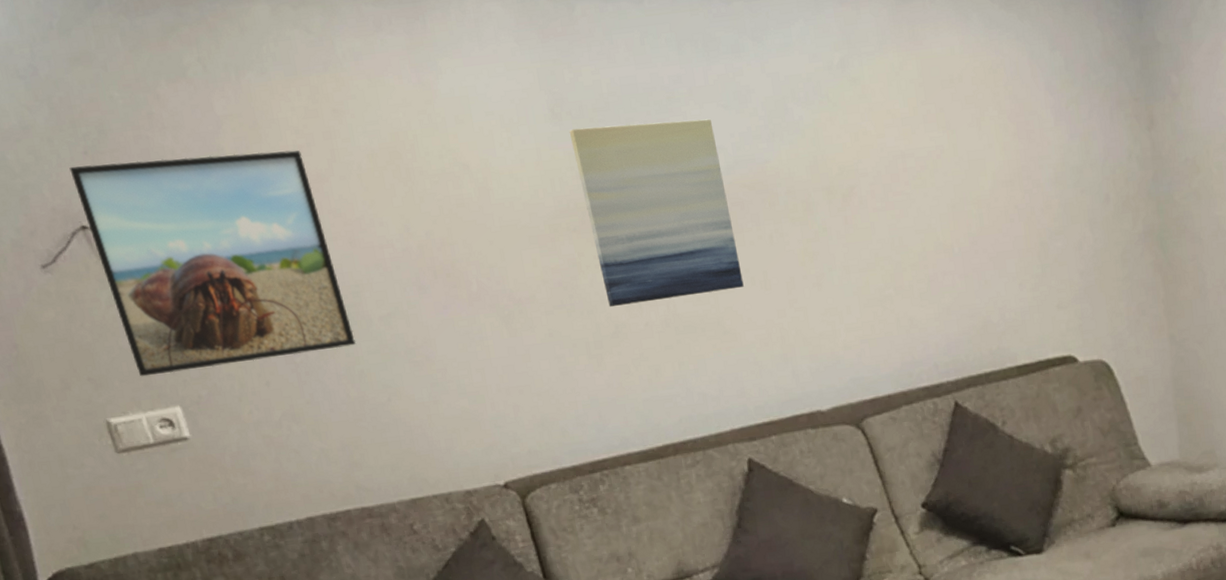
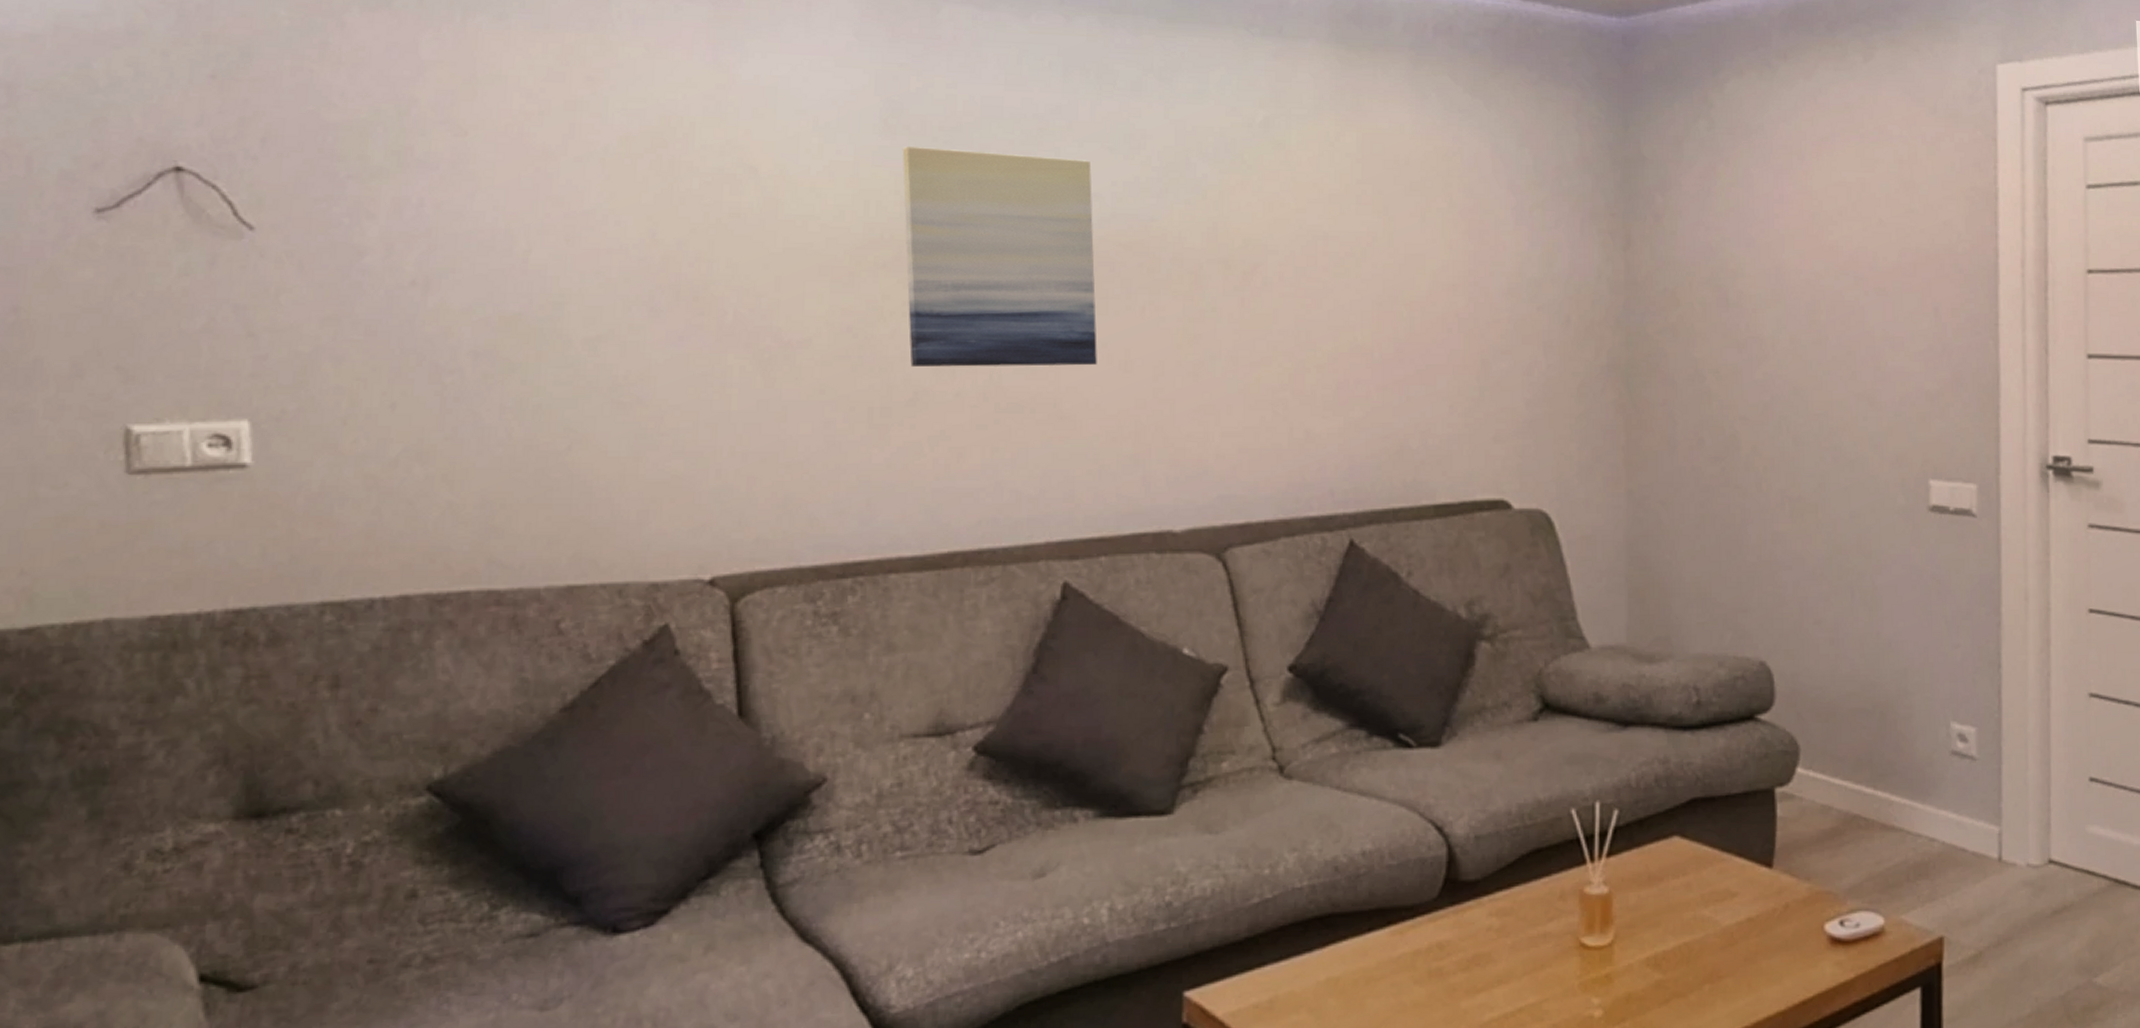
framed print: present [69,150,356,377] -> none [182,90,541,375]

